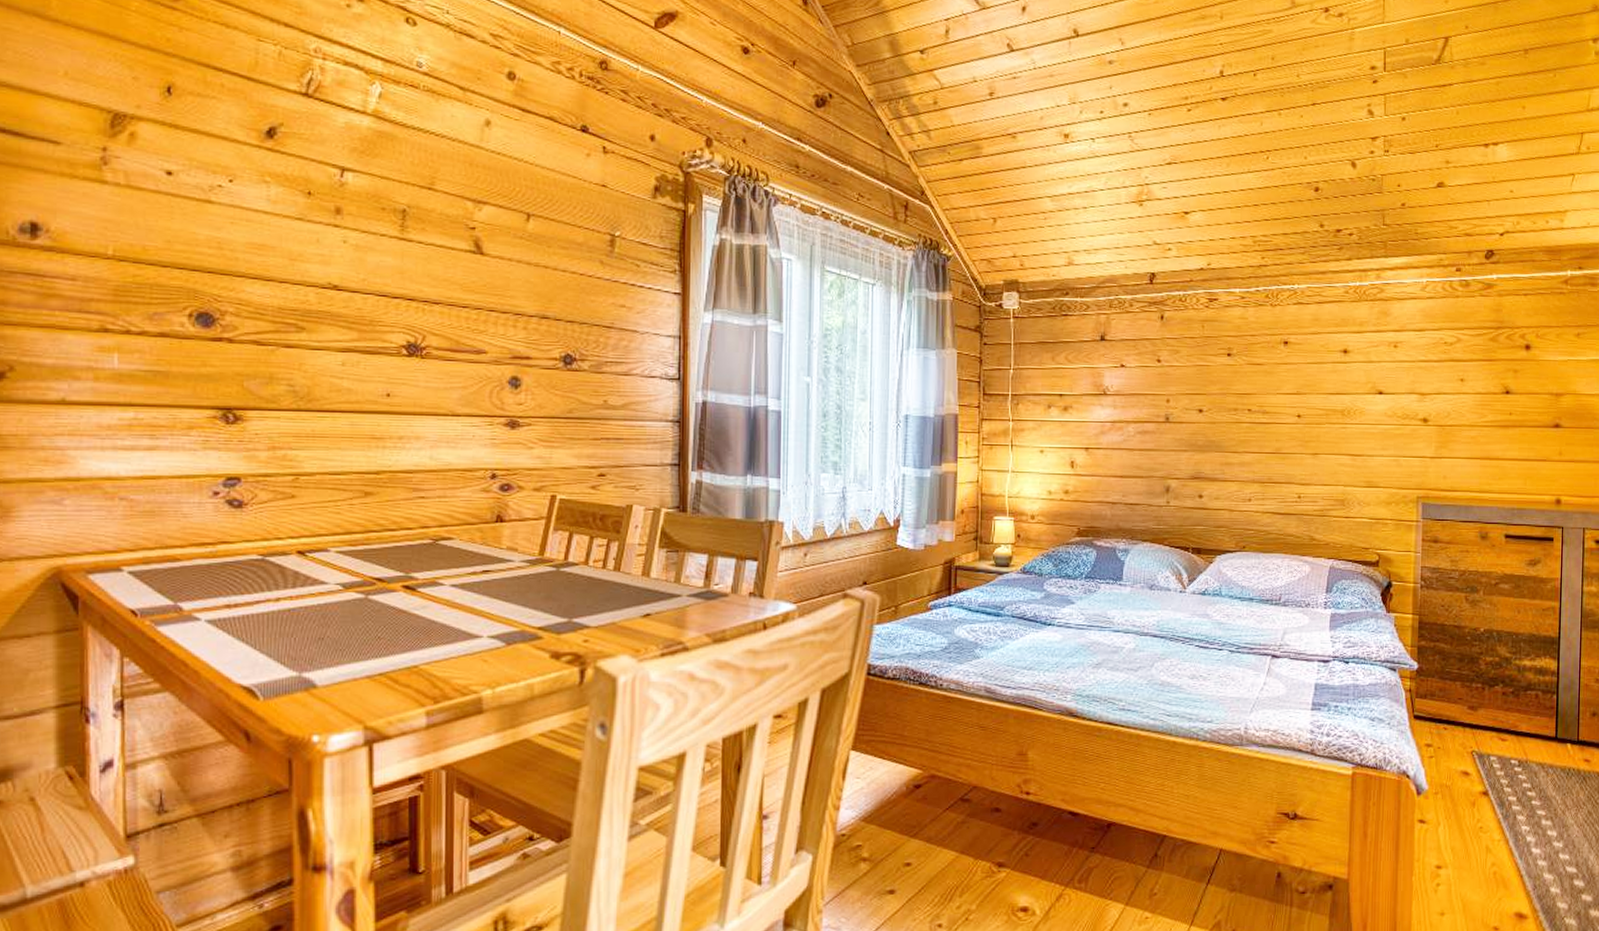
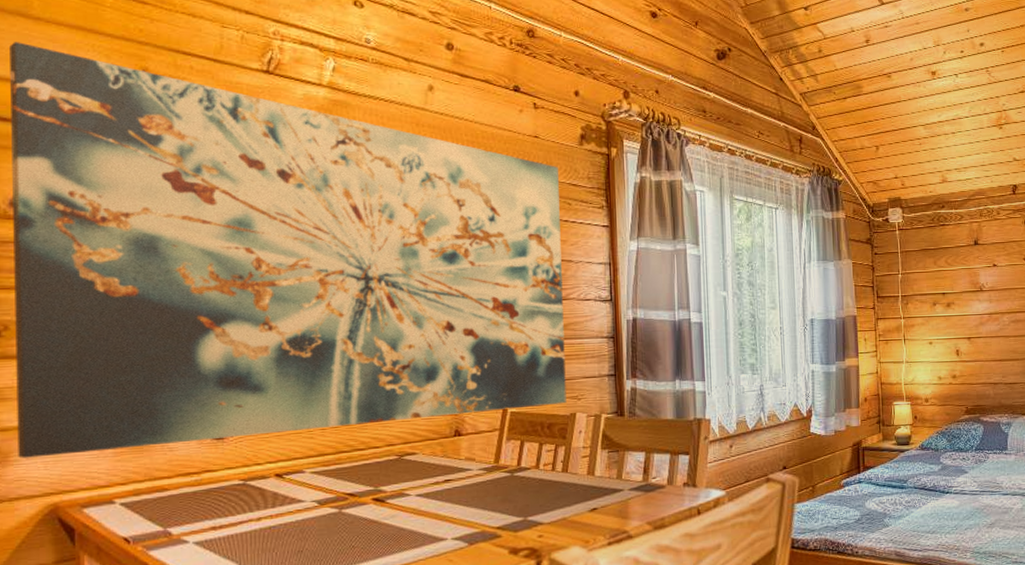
wall art: none [20,46,627,515] -> present [9,42,567,458]

